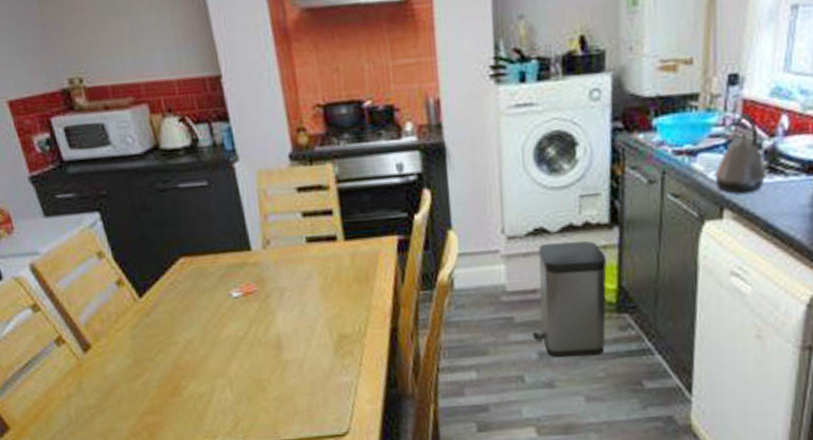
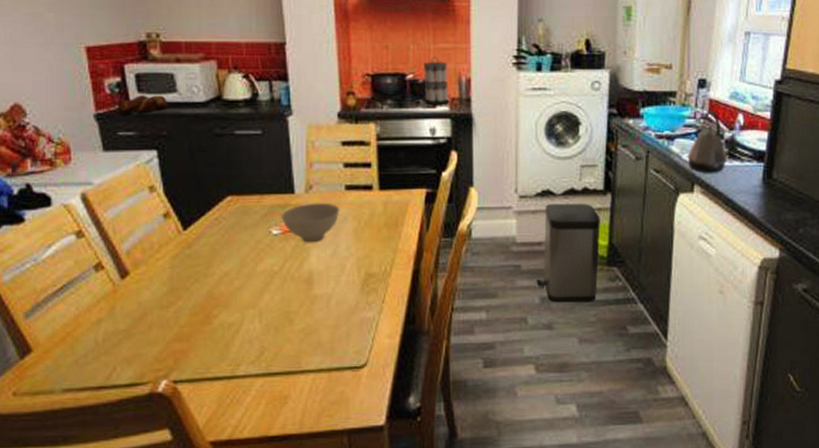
bread loaf: none [51,150,105,176] -> present [118,95,169,115]
bowl: none [239,258,303,304] -> present [281,203,340,243]
spice rack: none [382,76,416,137] -> present [423,57,449,105]

